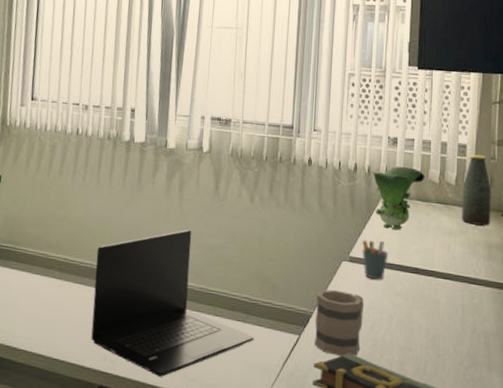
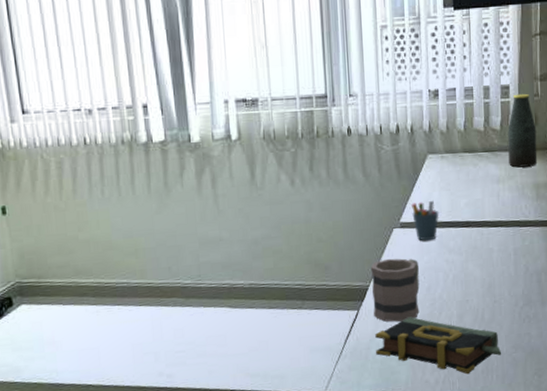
laptop: present [91,229,254,377] -> none [132,226,313,380]
toy figurine: present [372,166,425,231] -> none [415,119,470,188]

